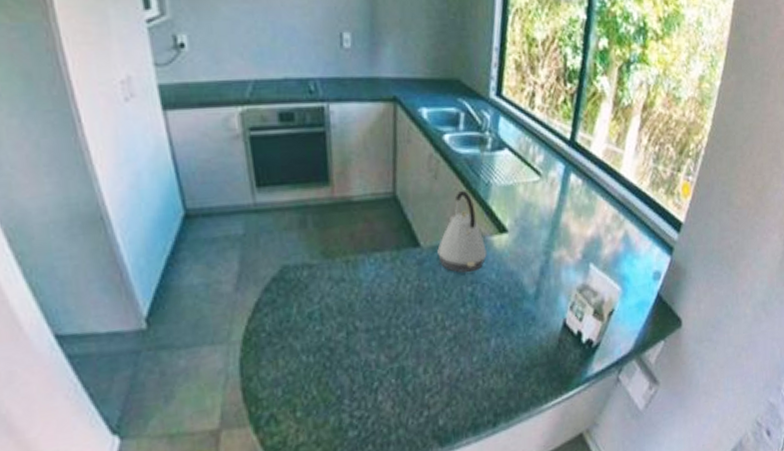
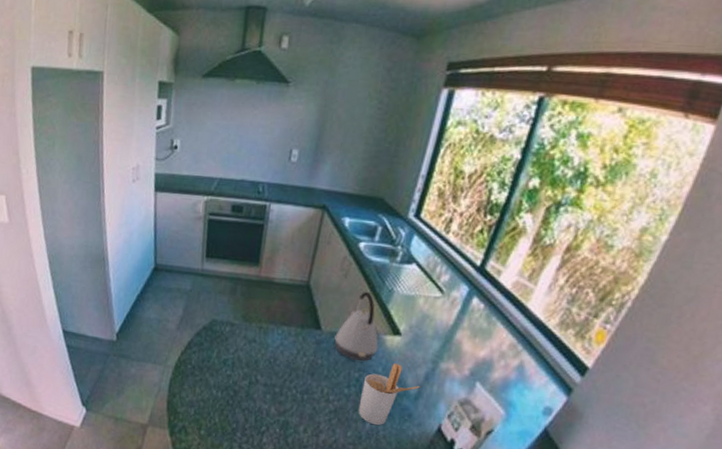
utensil holder: none [478,264,538,341] -> present [358,362,420,426]

